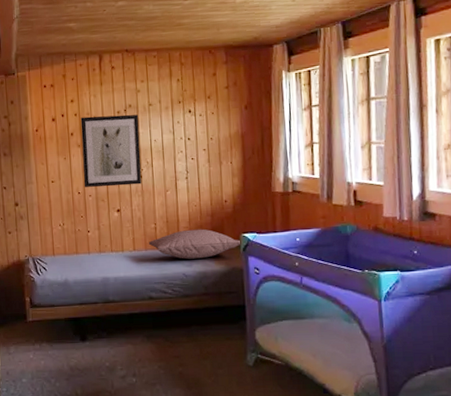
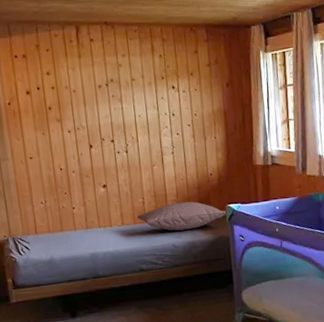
wall art: present [80,114,142,188] -> none [58,89,128,163]

